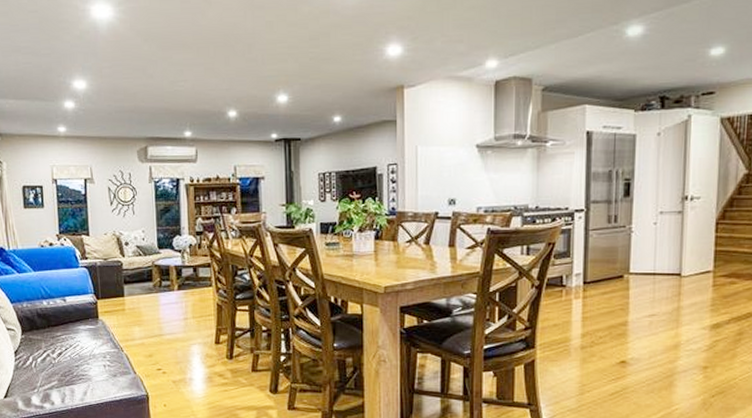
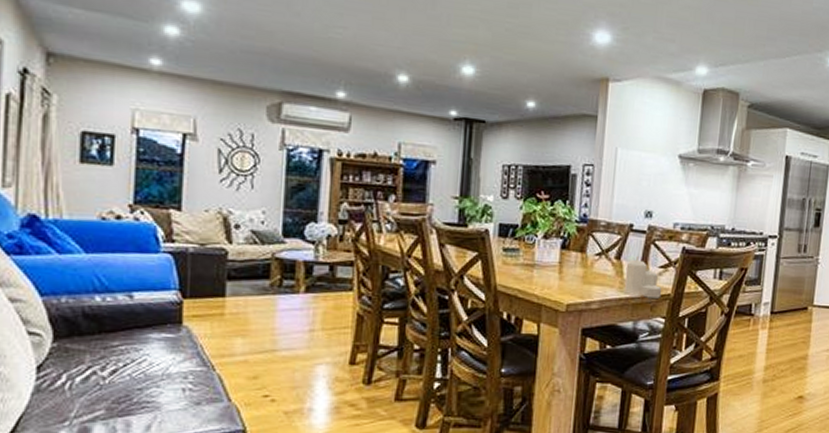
candle: none [435,240,471,277] -> present [623,256,662,298]

